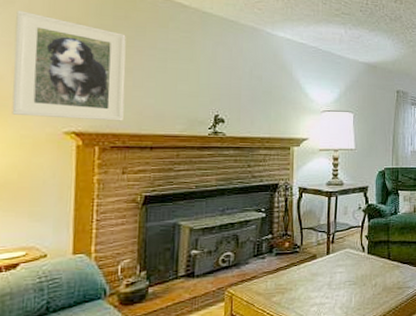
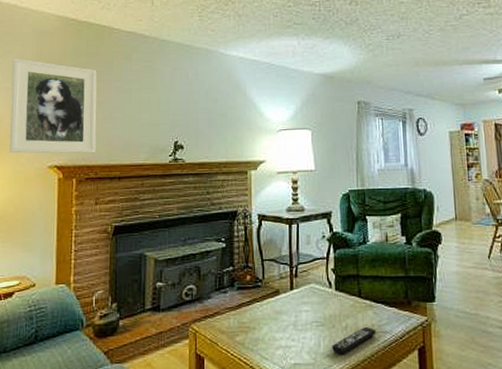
remote control: none [362,284,401,308] -> present [332,327,376,354]

